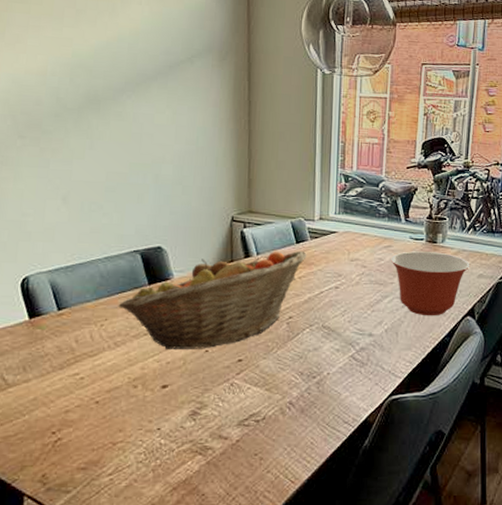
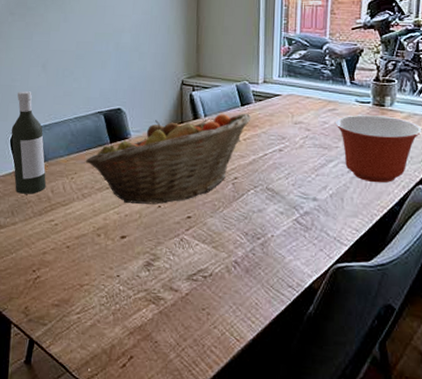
bottle: none [21,227,69,346] -> present [11,91,47,194]

